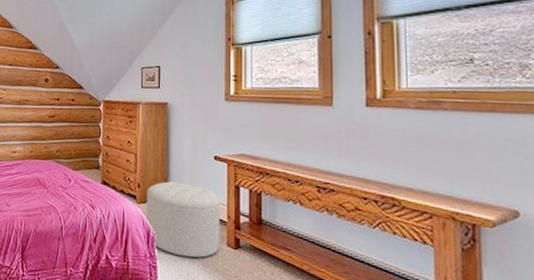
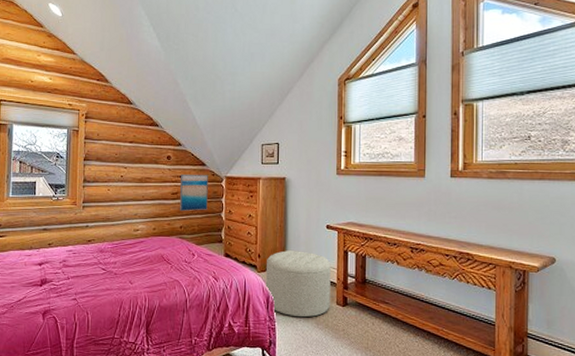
wall art: none [57,97,86,136] -> present [180,174,208,212]

